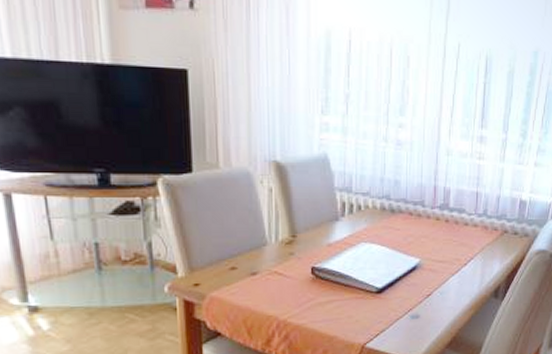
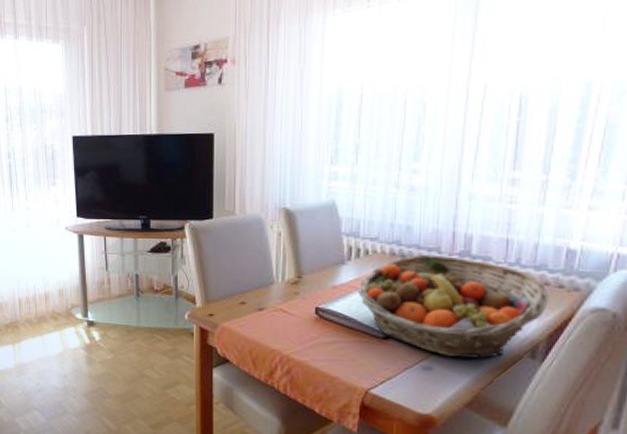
fruit basket: none [353,208,508,305] -> present [358,254,549,359]

